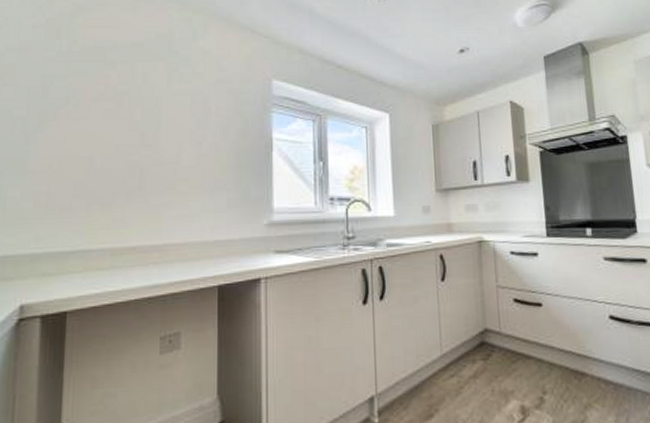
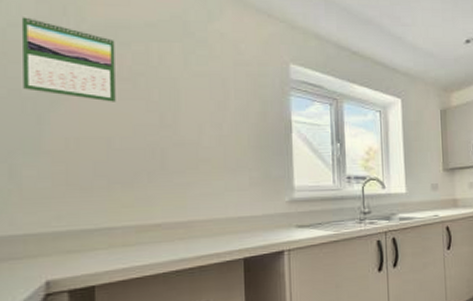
calendar: none [15,40,102,122] -> present [23,16,116,102]

